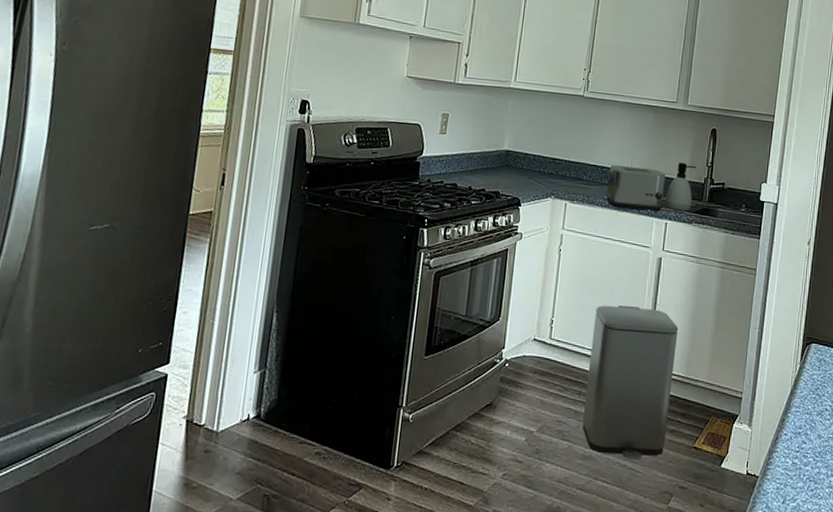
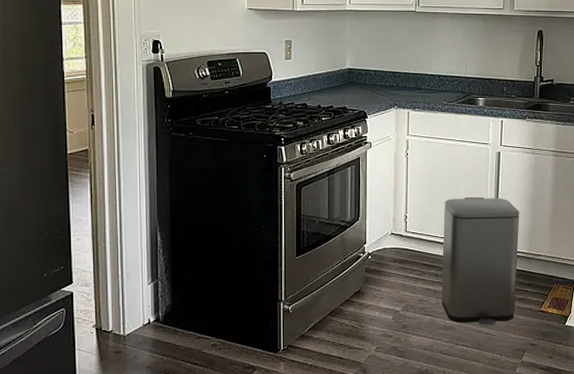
toaster: present [606,165,668,212] -> none [445,73,501,111]
soap dispenser: present [665,162,697,212] -> none [499,64,527,109]

